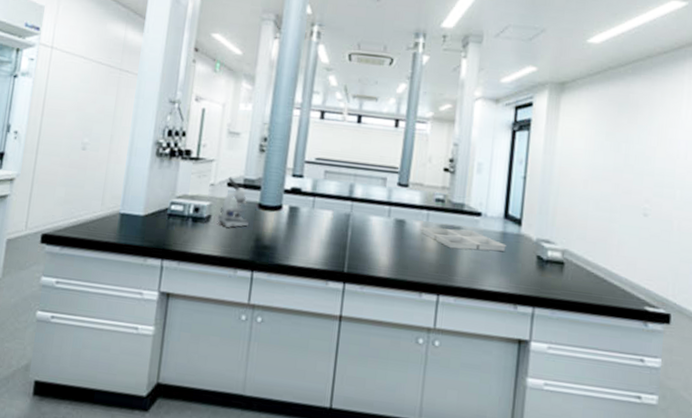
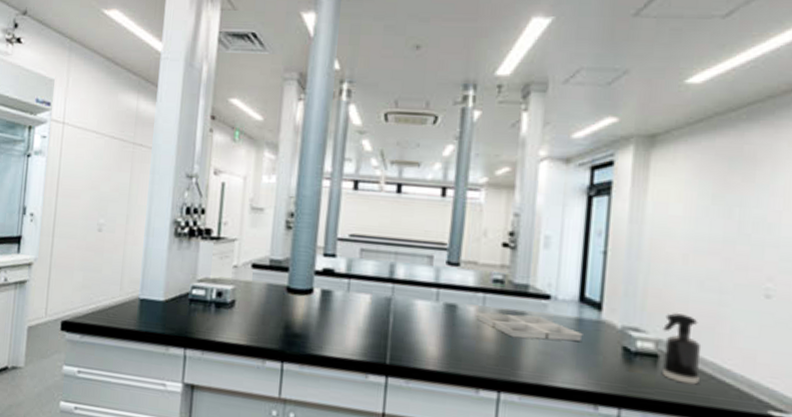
microscope: present [217,176,249,228] -> none [242,257,277,315]
spray bottle: none [567,227,597,287] -> present [663,312,702,385]

